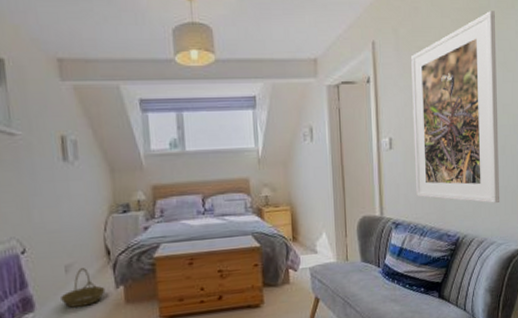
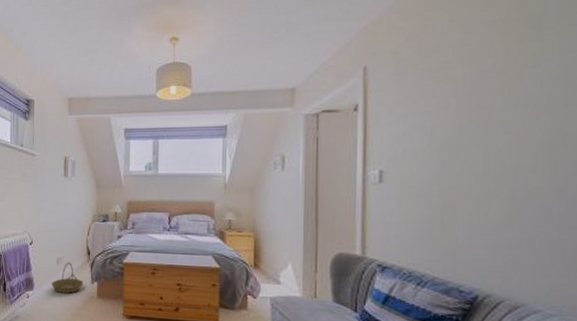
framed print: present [411,11,499,204] -> none [413,18,556,262]

